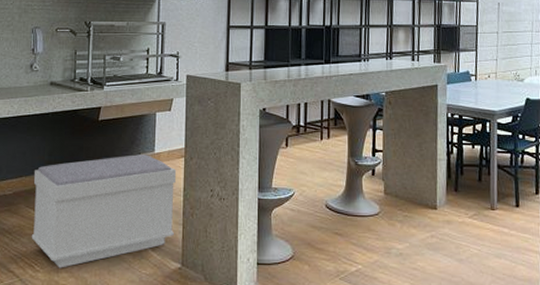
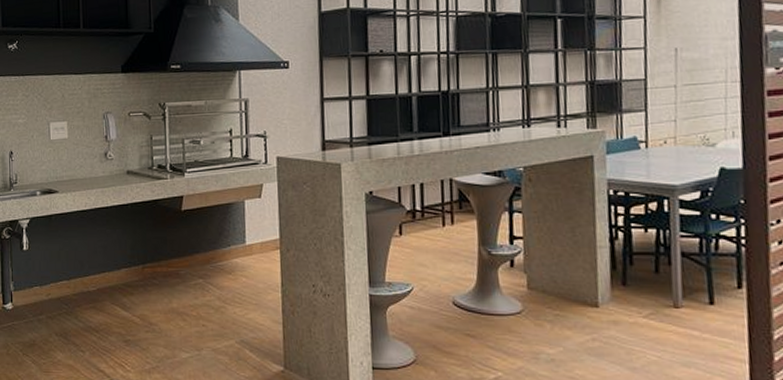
bench: present [31,154,177,268] -> none [118,247,273,369]

